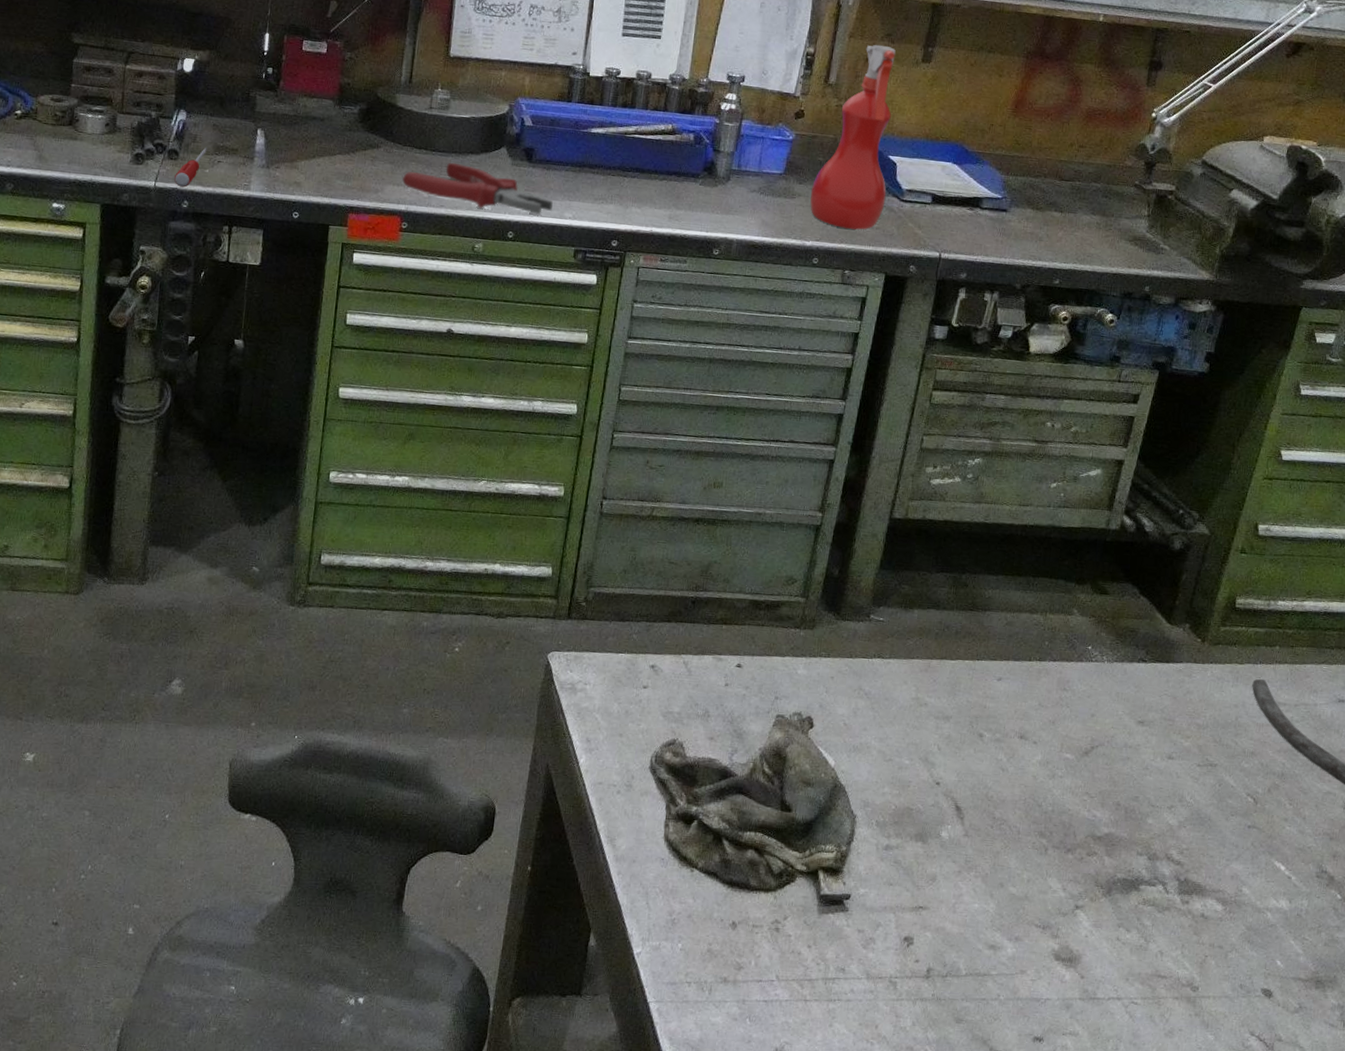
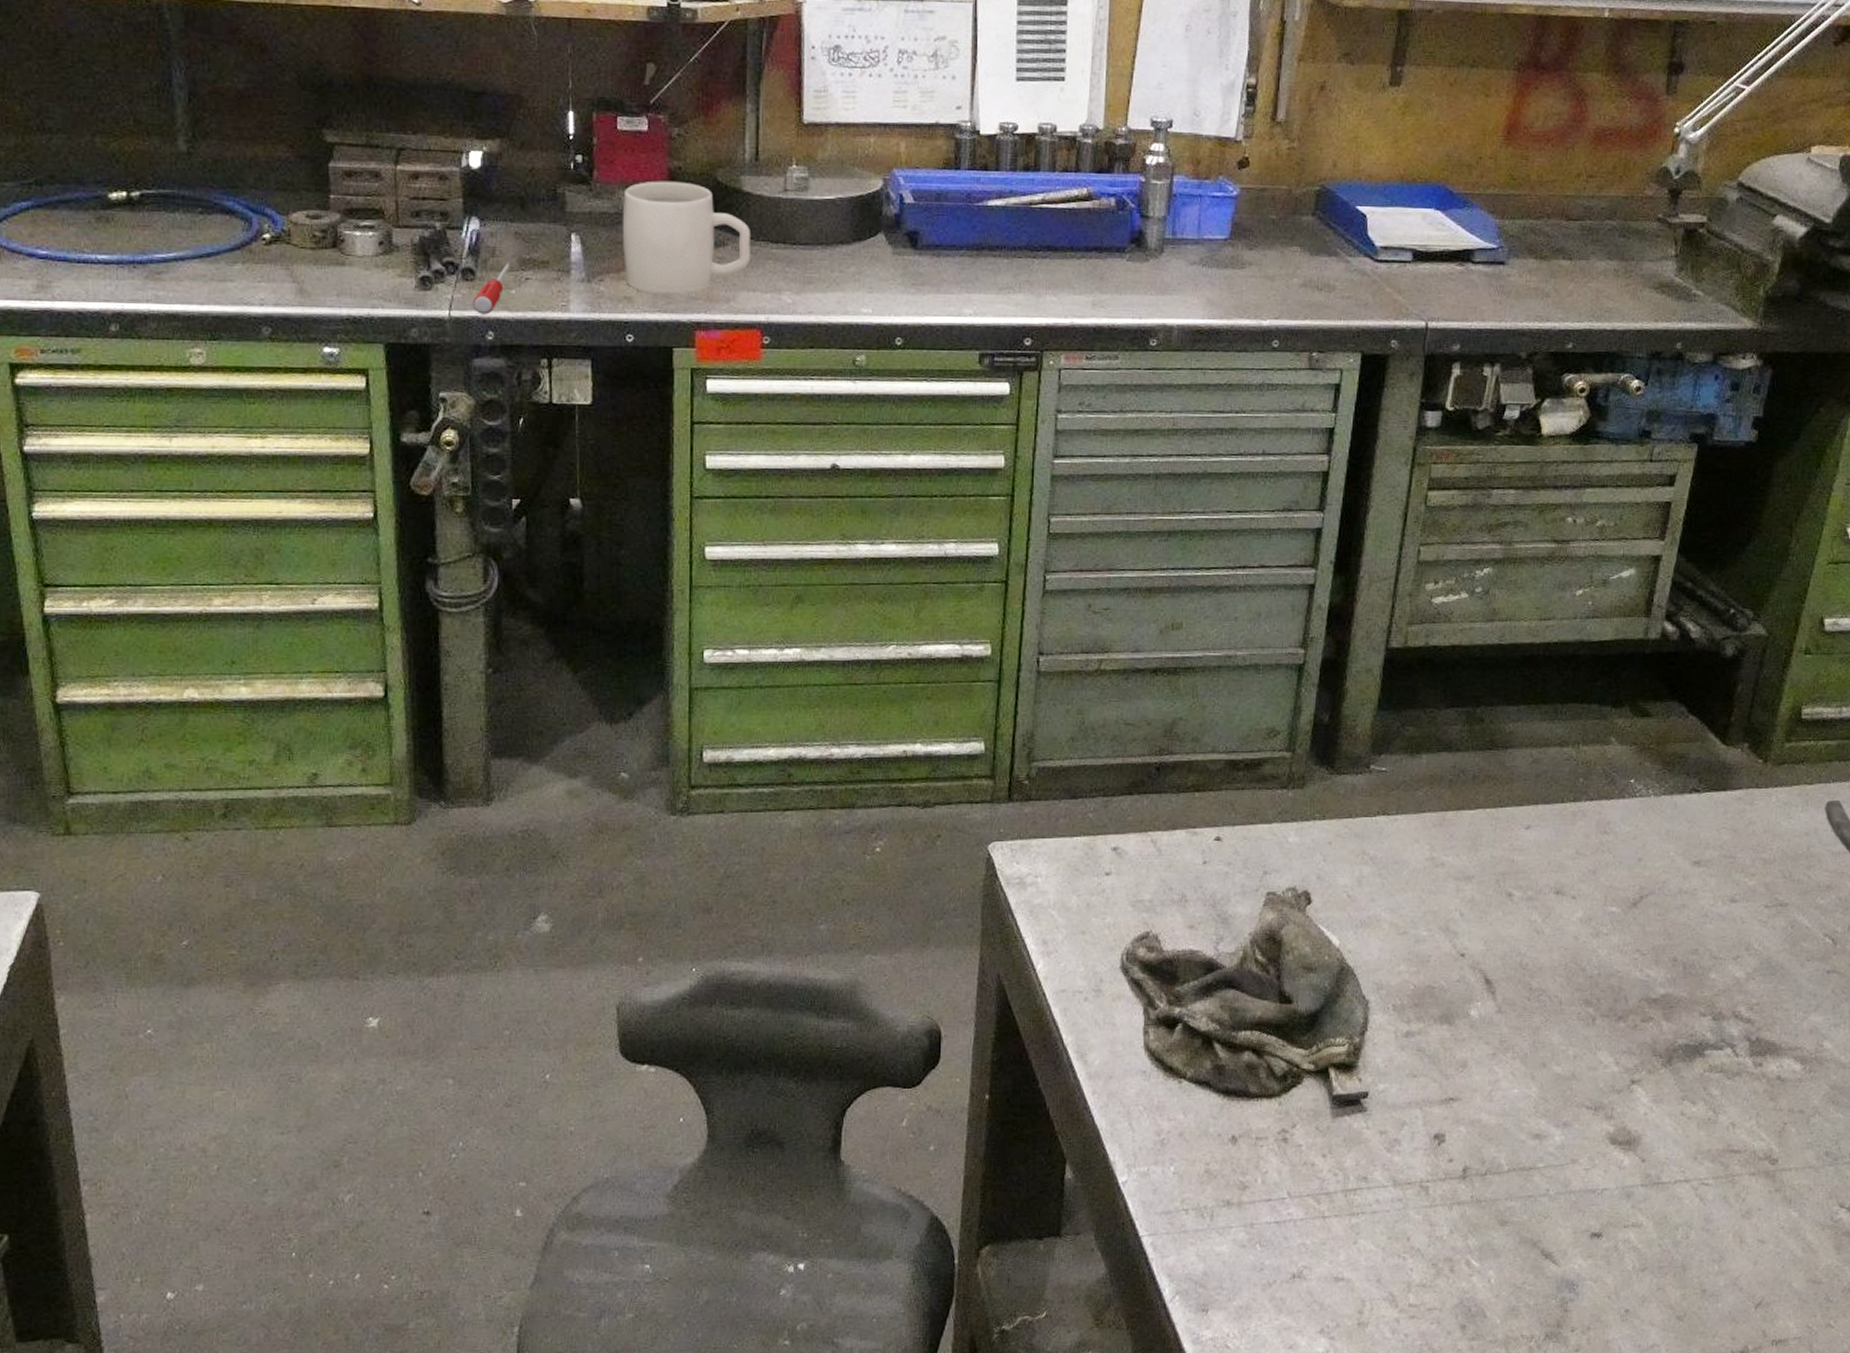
mug: none [297,92,401,184] -> present [622,181,752,296]
pliers: present [402,162,553,214] -> none [759,257,948,313]
spray bottle: present [810,44,896,230] -> none [1263,67,1357,301]

